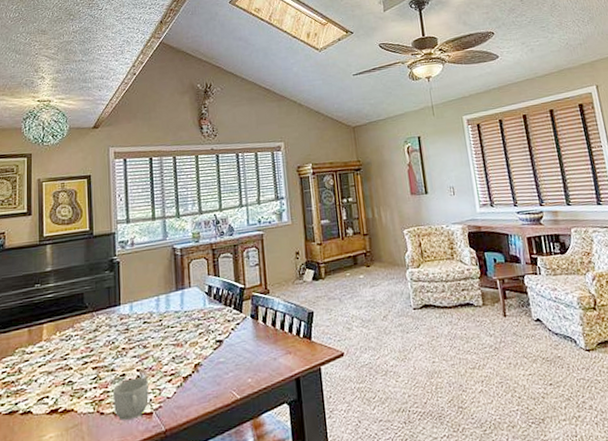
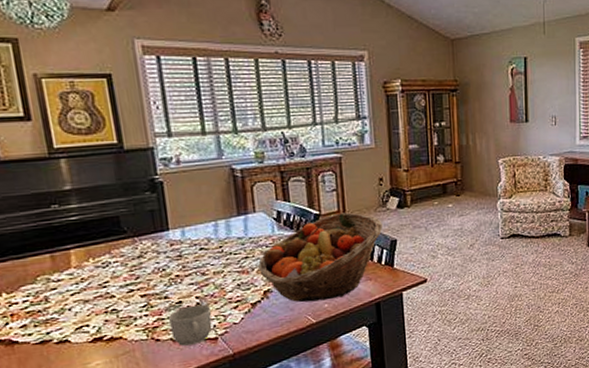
fruit basket: none [191,285,300,377] -> present [258,212,383,303]

